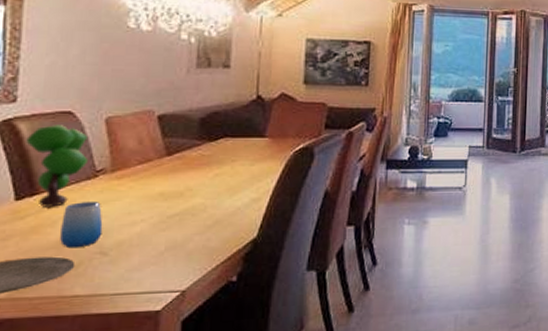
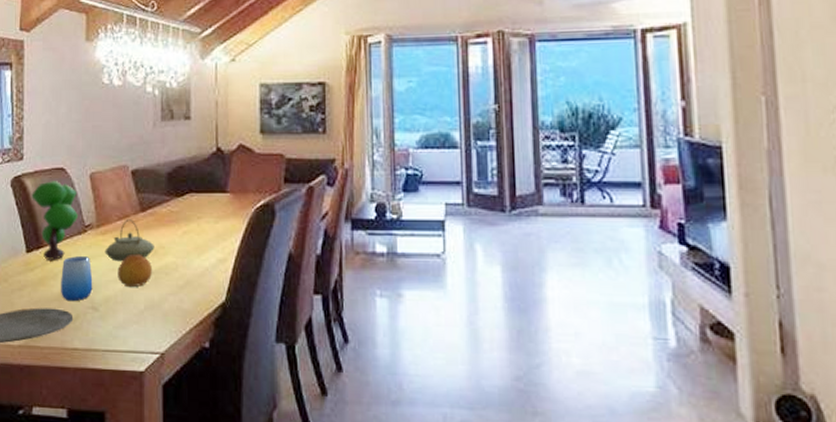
teapot: none [119,163,181,205] -> present [105,219,154,262]
fruit: none [134,197,178,230] -> present [118,253,153,288]

